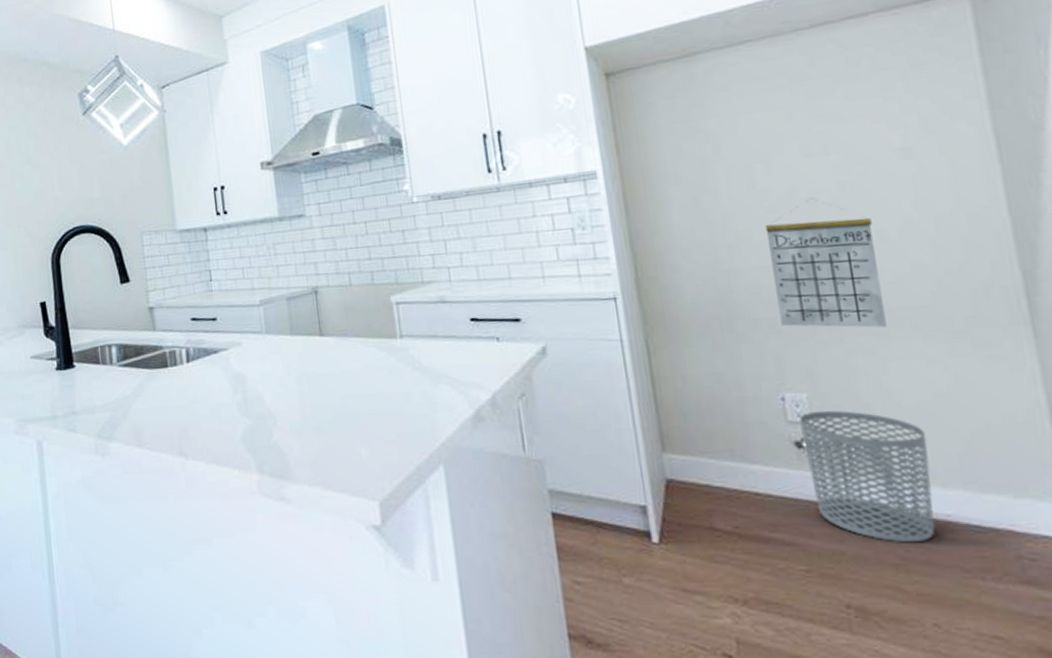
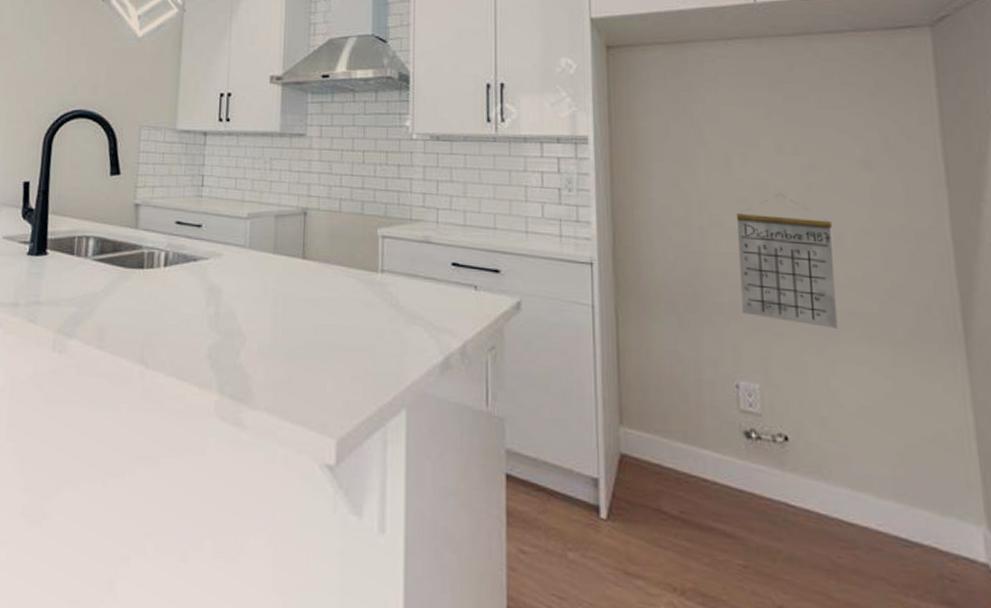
waste bin: present [799,410,935,543] -> none [751,403,867,550]

